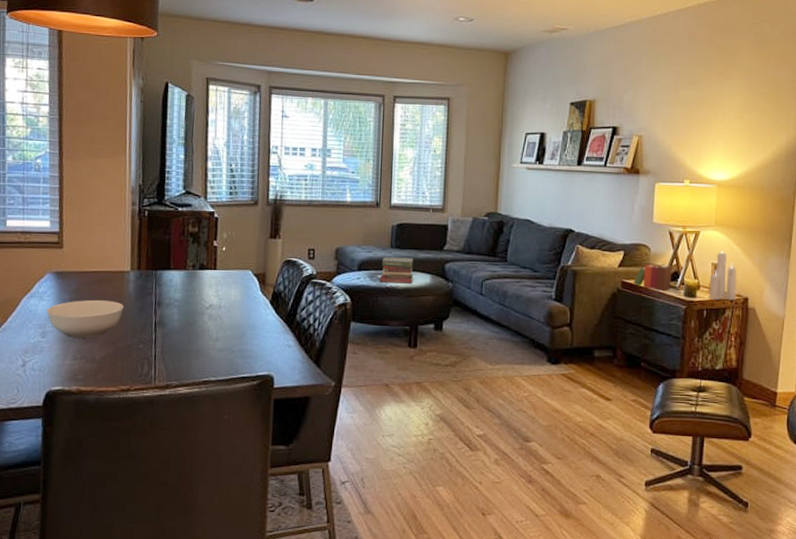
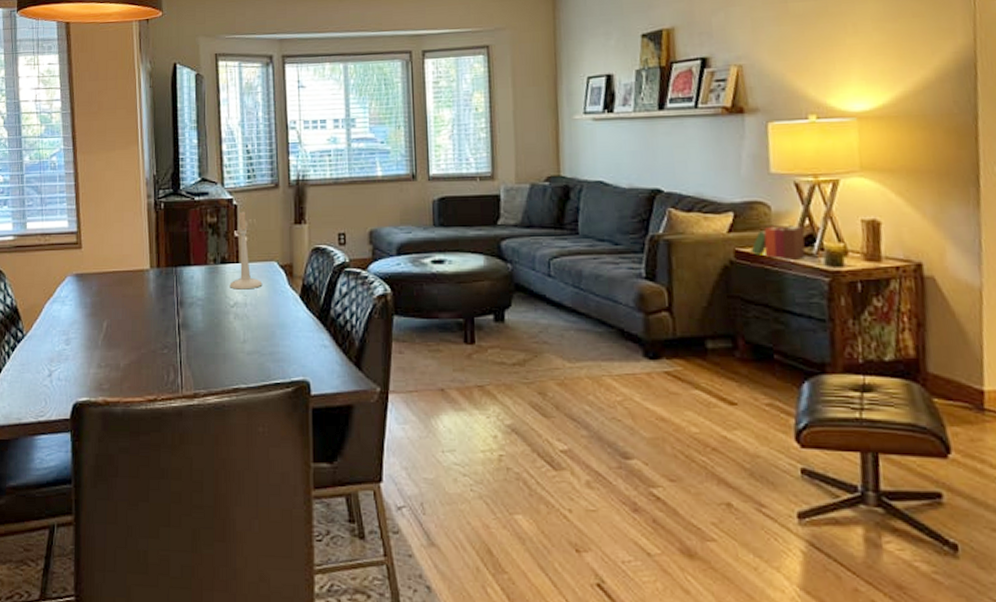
bowl: present [46,299,124,338] -> none [69,301,146,344]
candlestick: none [206,224,237,294] -> present [229,211,263,290]
books: present [379,257,414,285] -> none [423,237,464,269]
candle: present [708,251,736,301] -> none [861,203,904,268]

